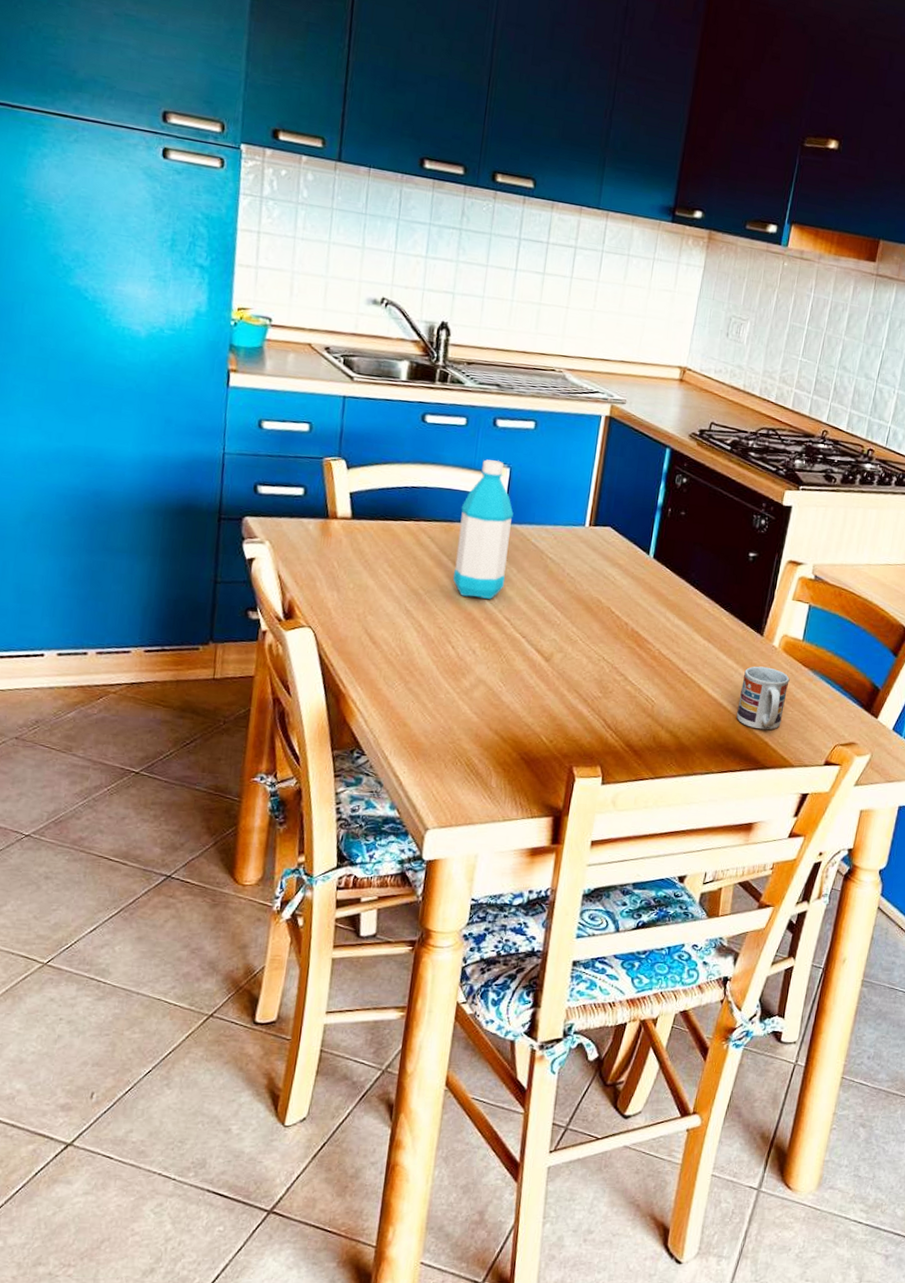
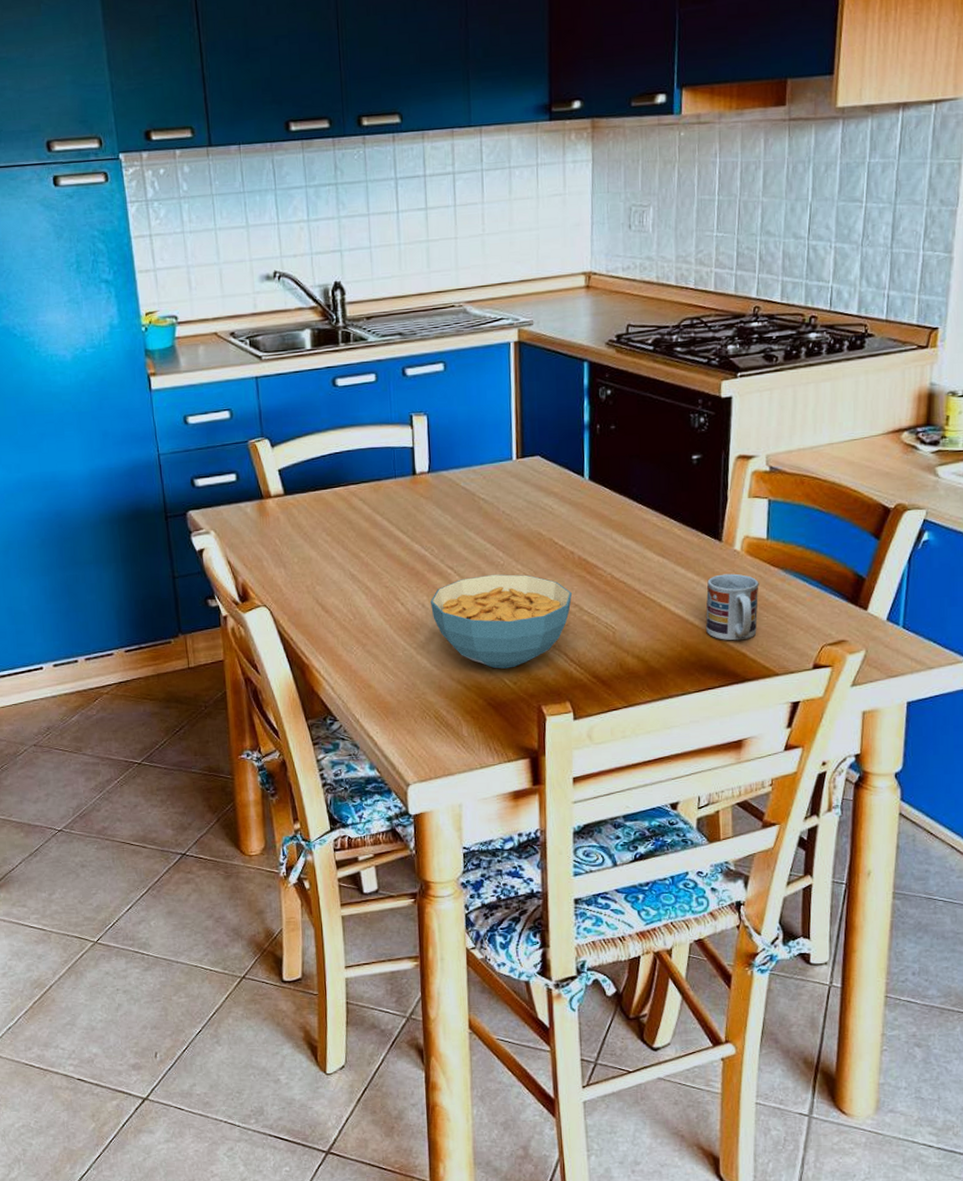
water bottle: present [452,459,514,599] -> none [385,410,442,552]
cereal bowl: none [481,631,621,726] -> present [430,574,573,669]

